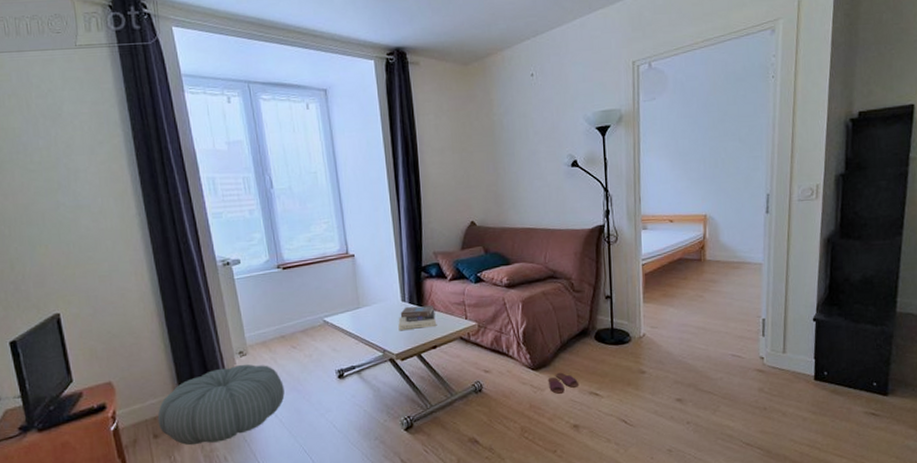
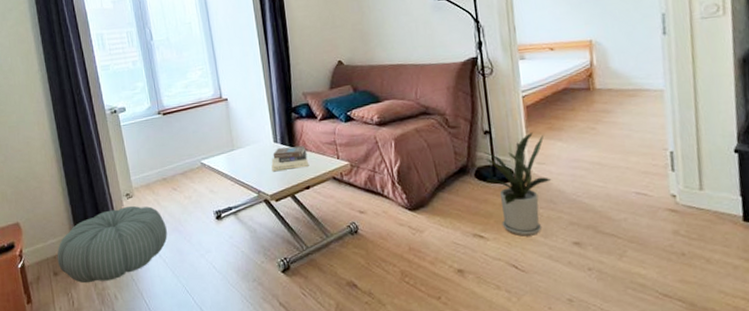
slippers: present [549,372,578,394] -> none [427,213,460,236]
house plant: none [596,298,662,394] -> present [475,132,552,236]

